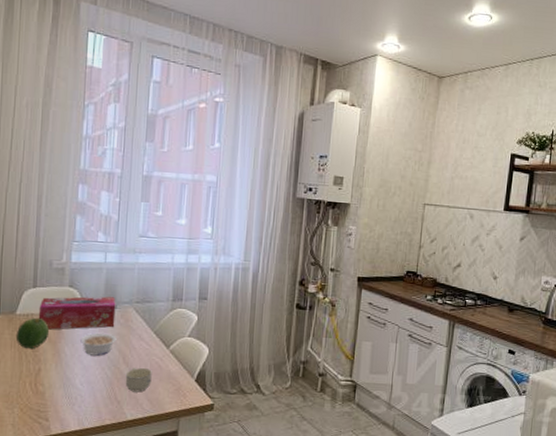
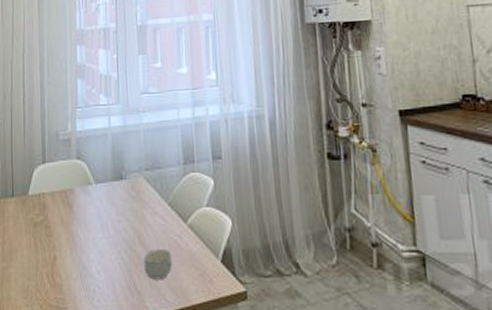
fruit: present [15,317,49,349] -> none [29,197,61,235]
tissue box: present [38,296,116,330] -> none [49,166,126,210]
legume: present [80,333,117,356] -> none [93,209,130,237]

